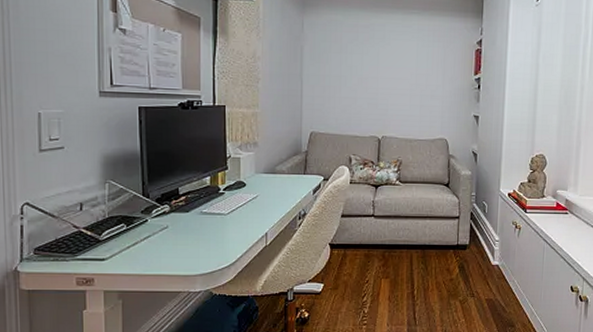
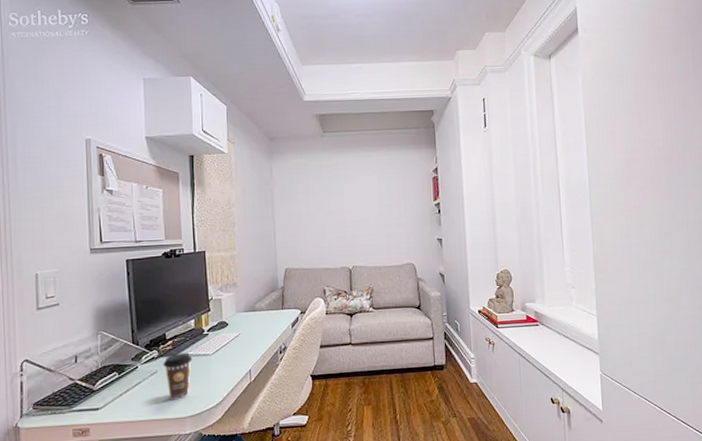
coffee cup: none [175,210,206,256] -> present [163,352,193,399]

